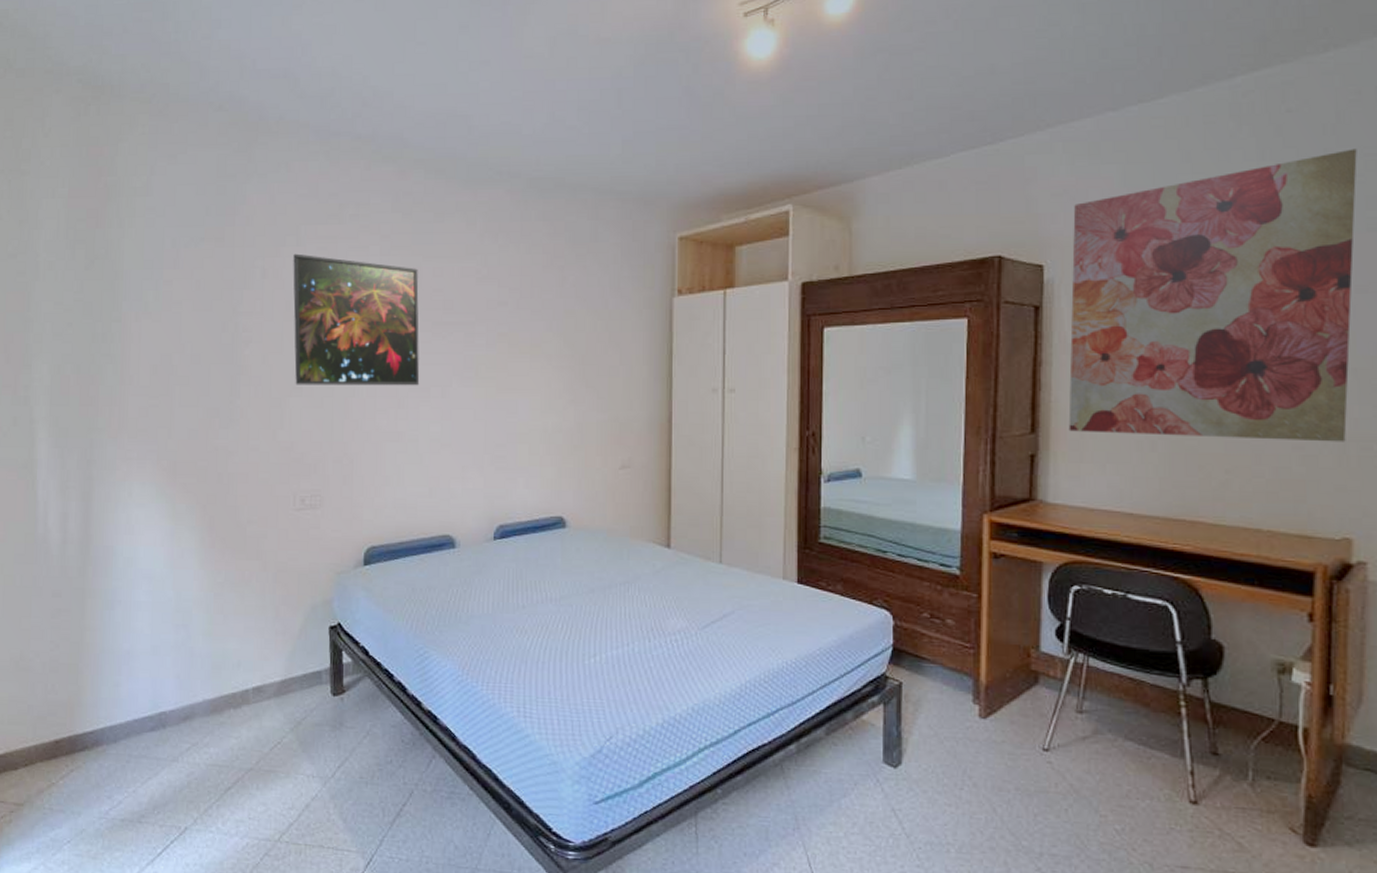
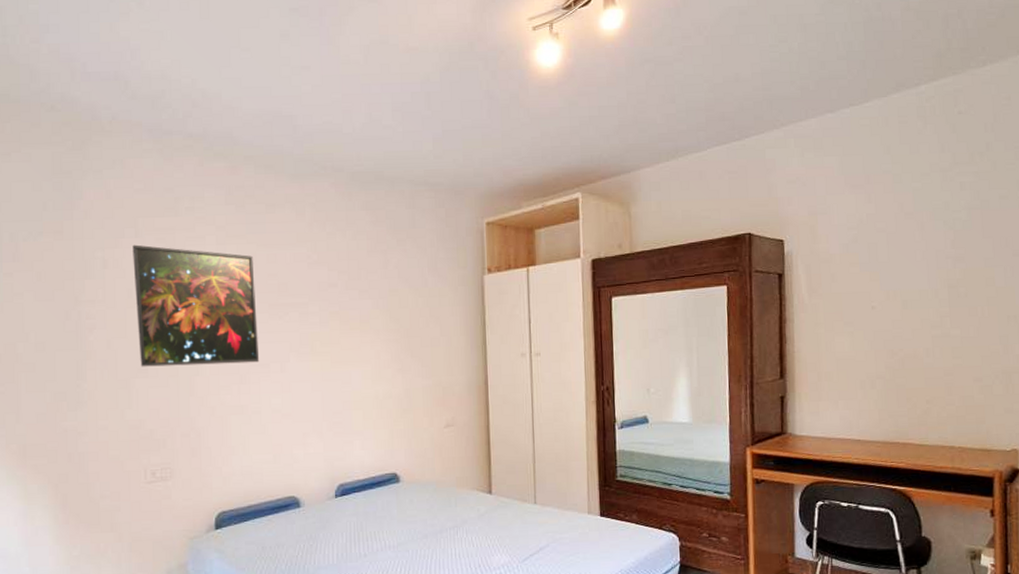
wall art: present [1068,148,1357,442] -> none [805,143,1011,376]

